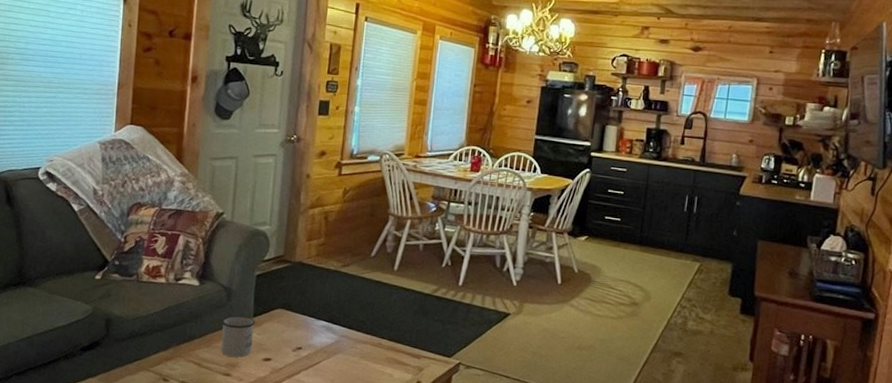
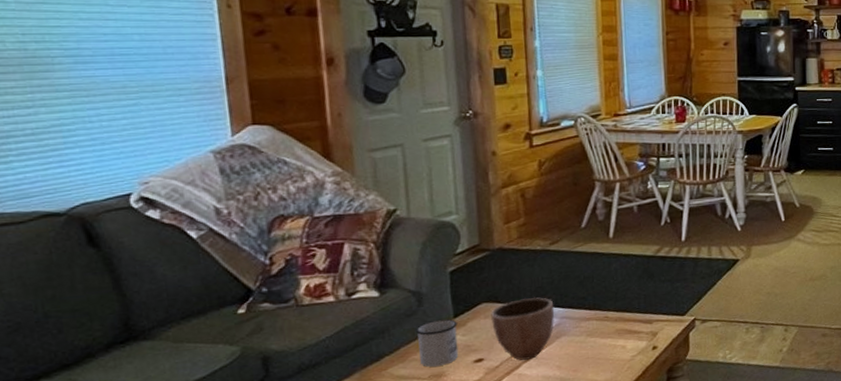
decorative bowl: none [282,312,337,369] -> present [491,297,555,361]

